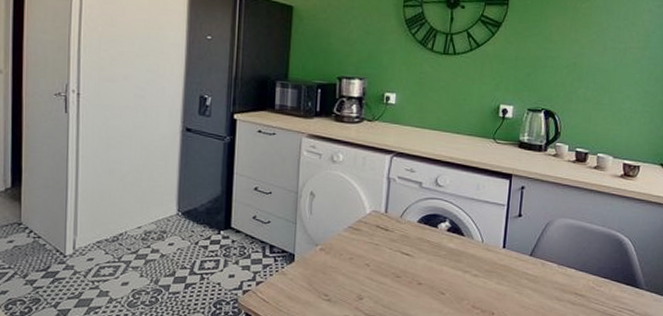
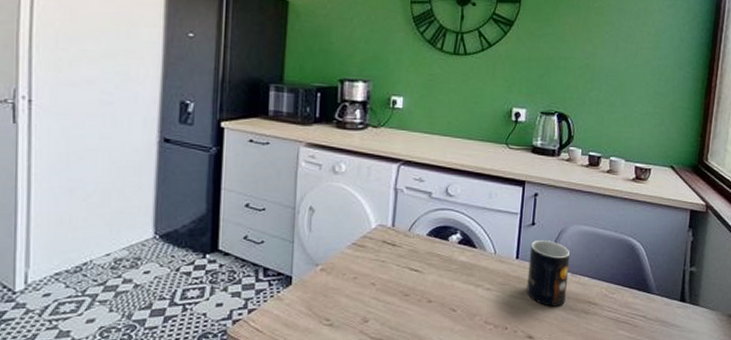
mug: none [513,231,557,296] -> present [526,241,571,307]

